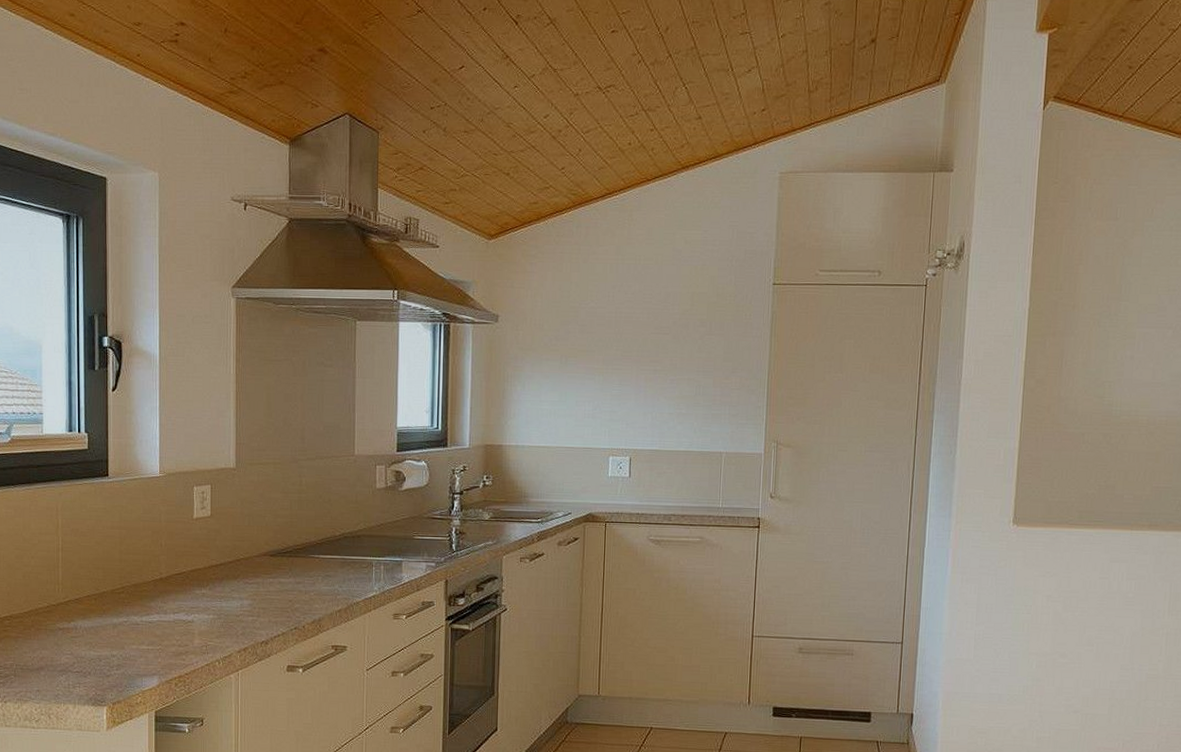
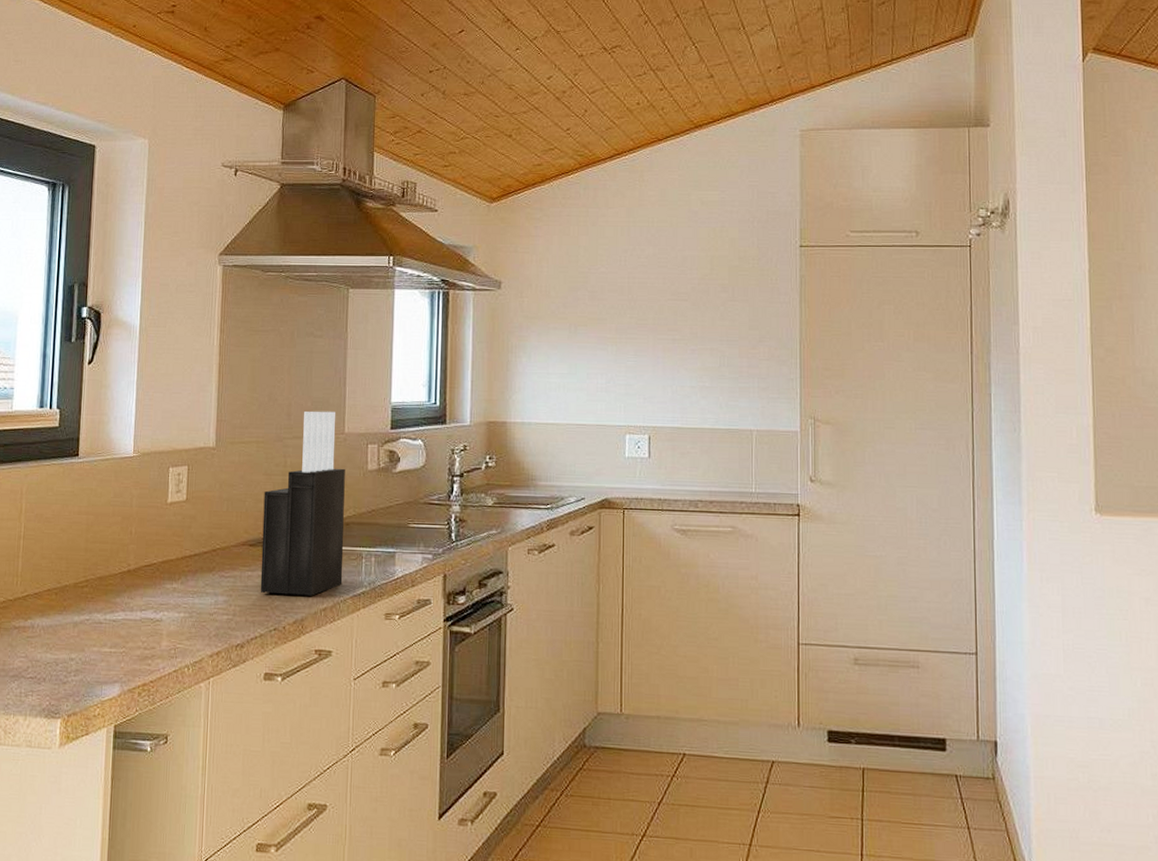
knife block: none [281,435,356,599] -> present [260,411,345,596]

